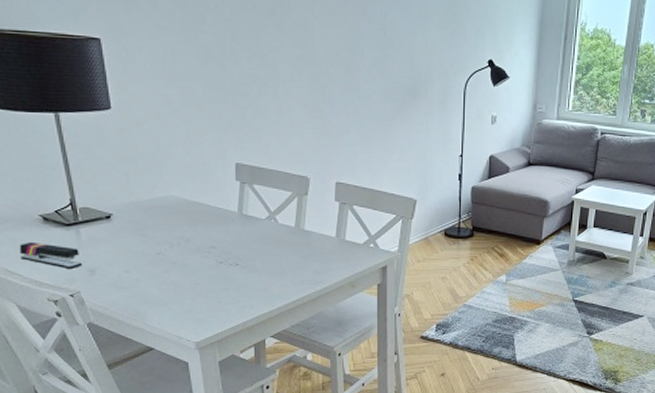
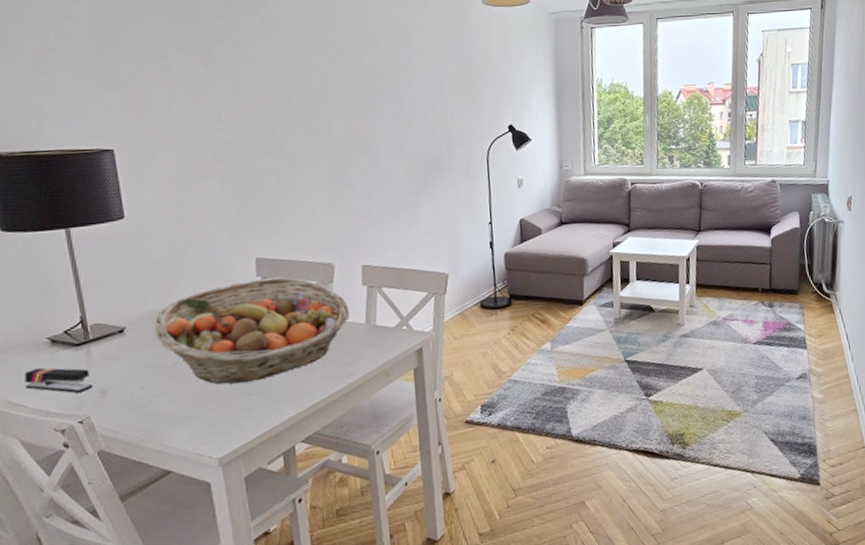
fruit basket: none [139,183,321,278] -> present [154,277,350,385]

